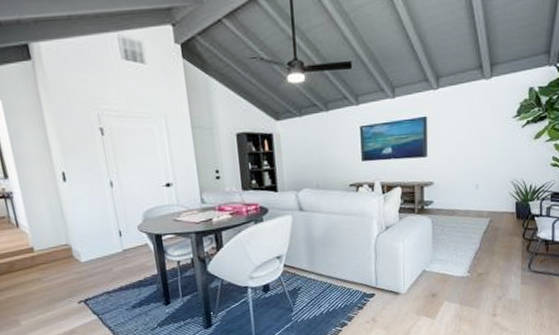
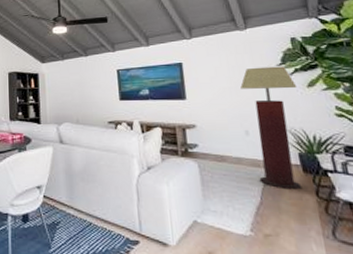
floor lamp: none [478,118,526,235] -> present [240,66,303,190]

